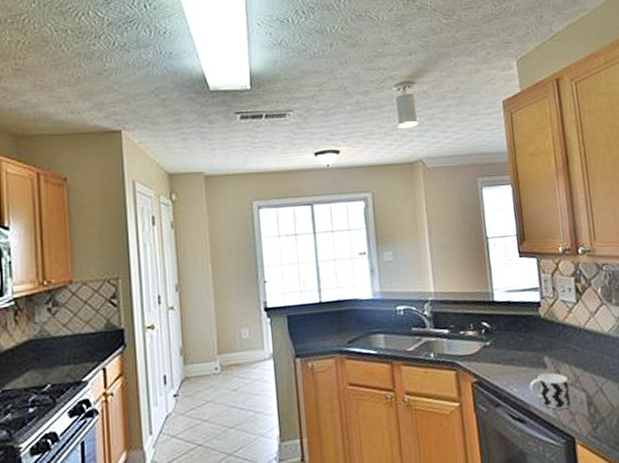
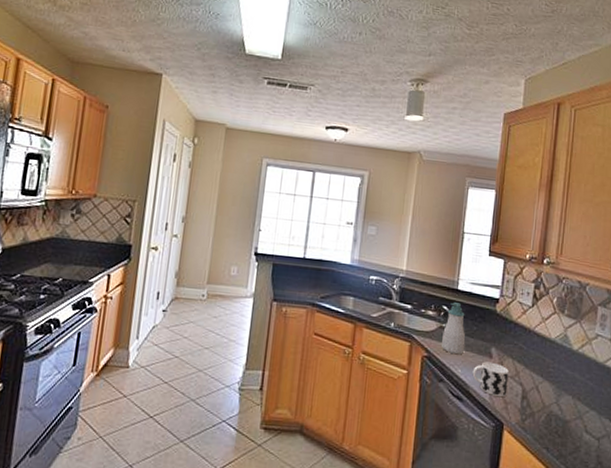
soap bottle: none [488,315,516,374] -> present [442,302,466,355]

